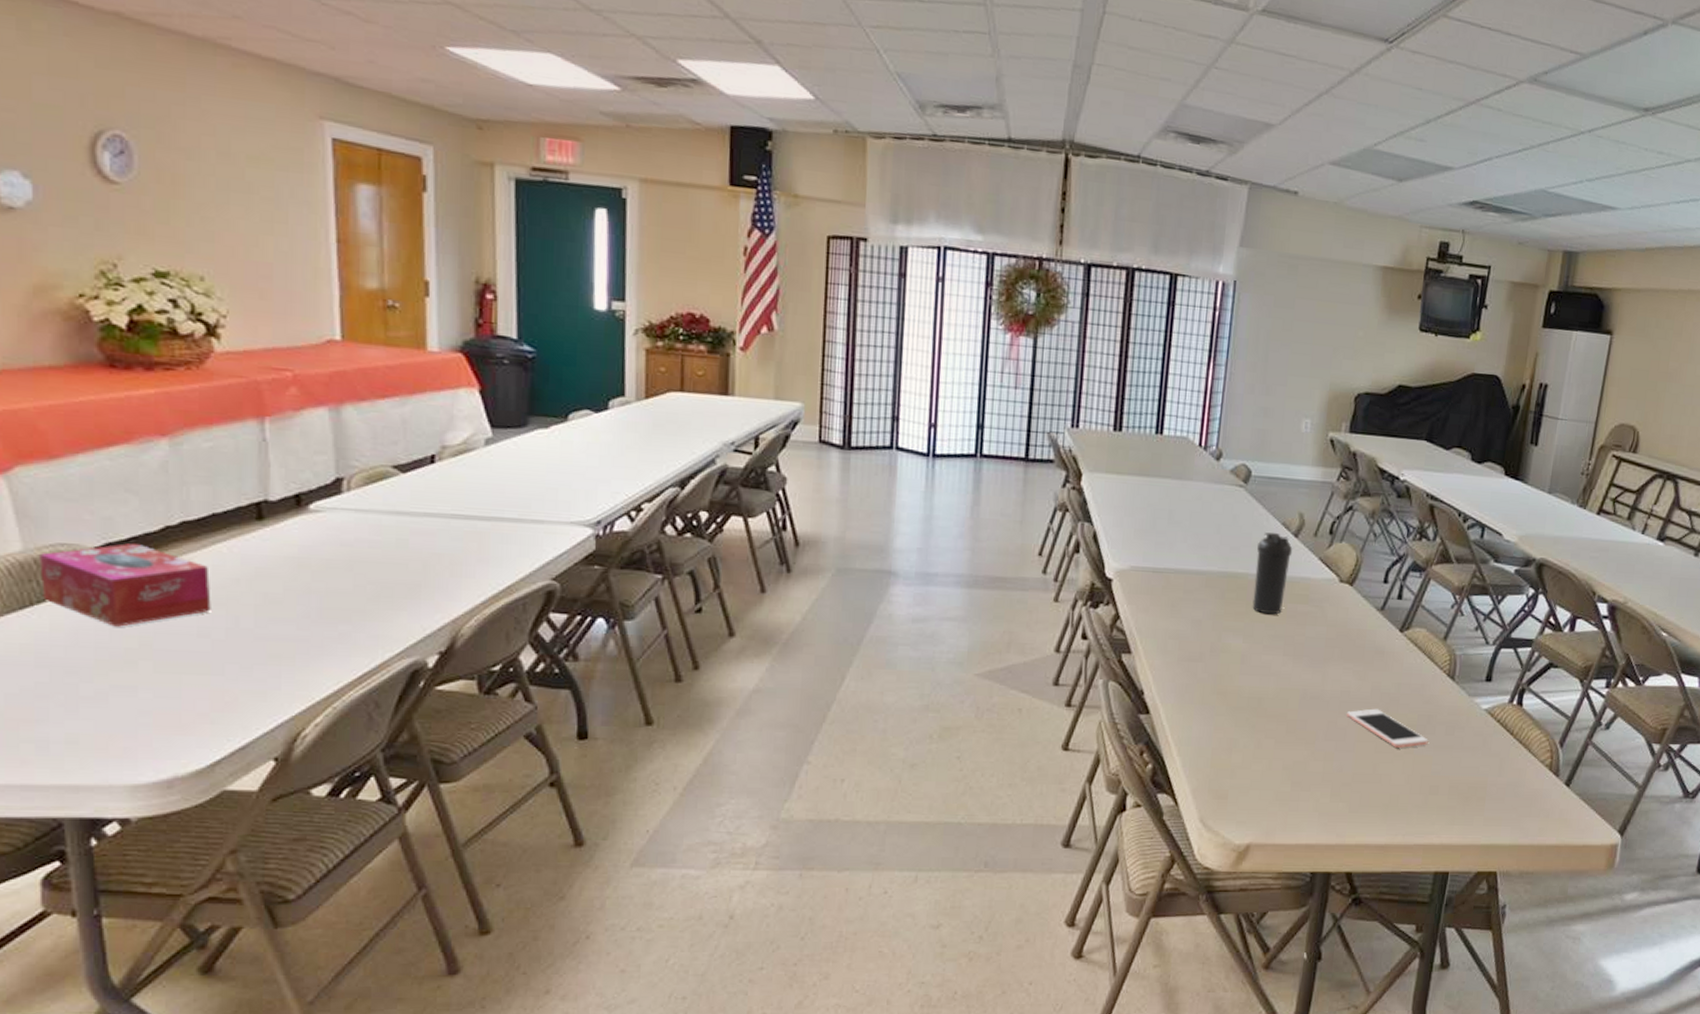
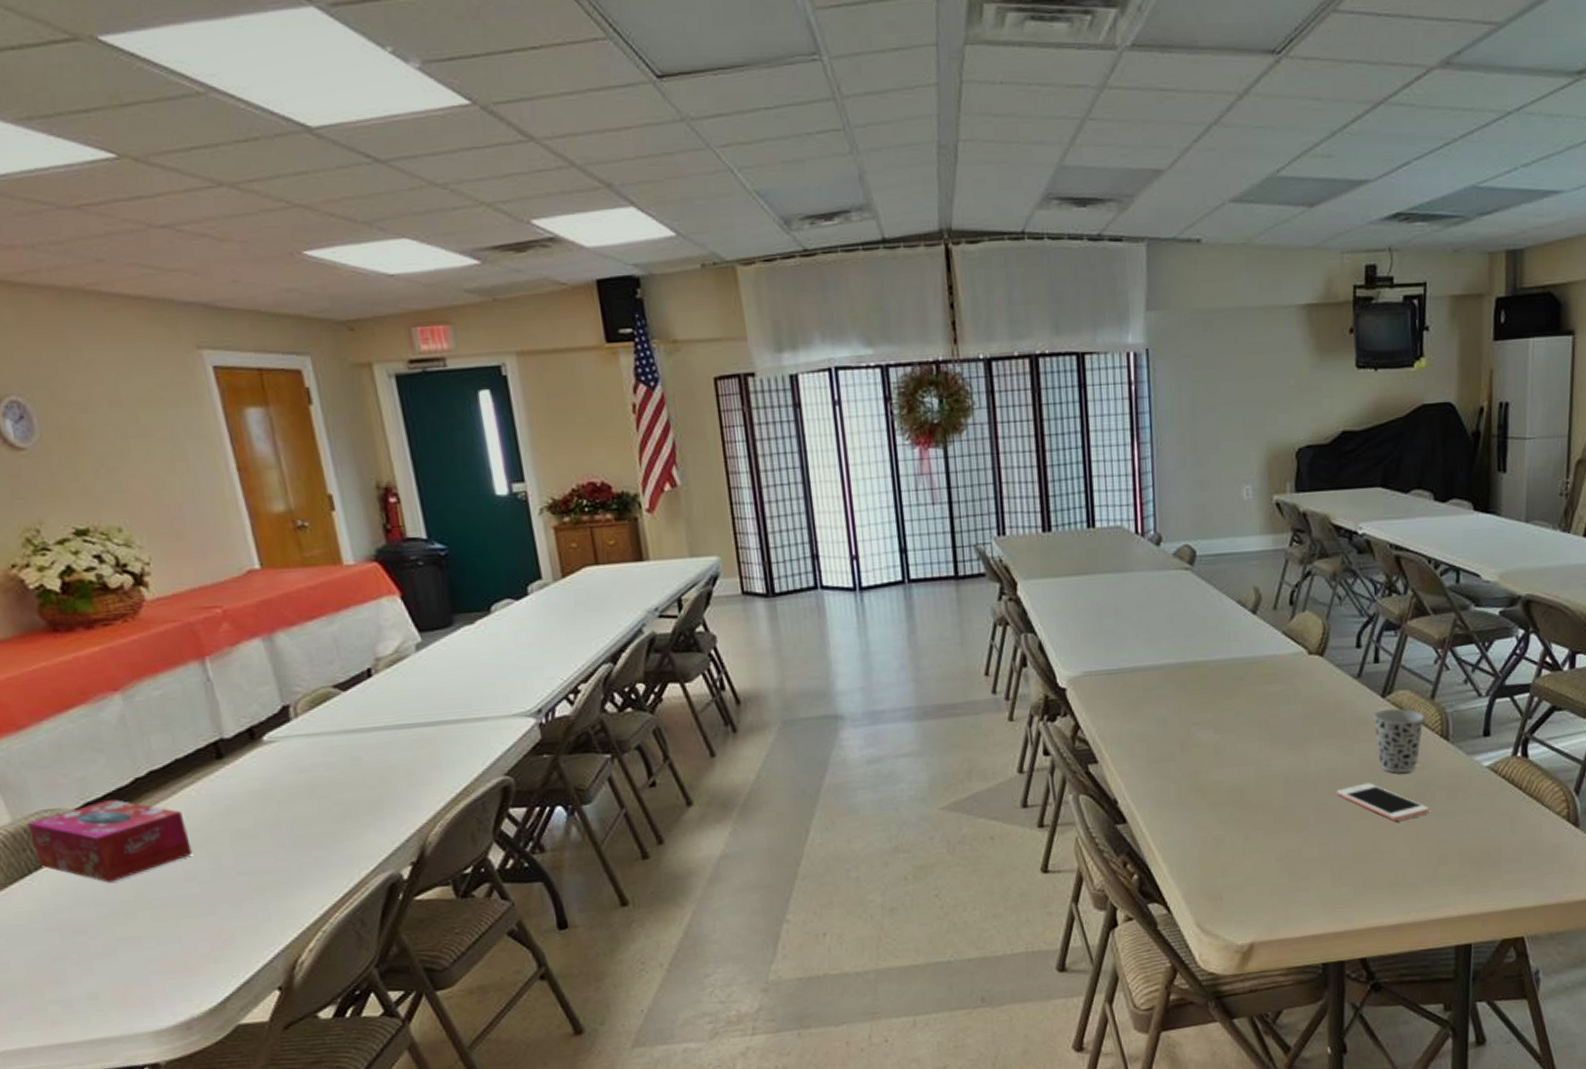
water bottle: present [1252,532,1293,615] -> none [1214,613,1253,701]
cup: none [1388,643,1436,704] -> present [1374,708,1425,773]

